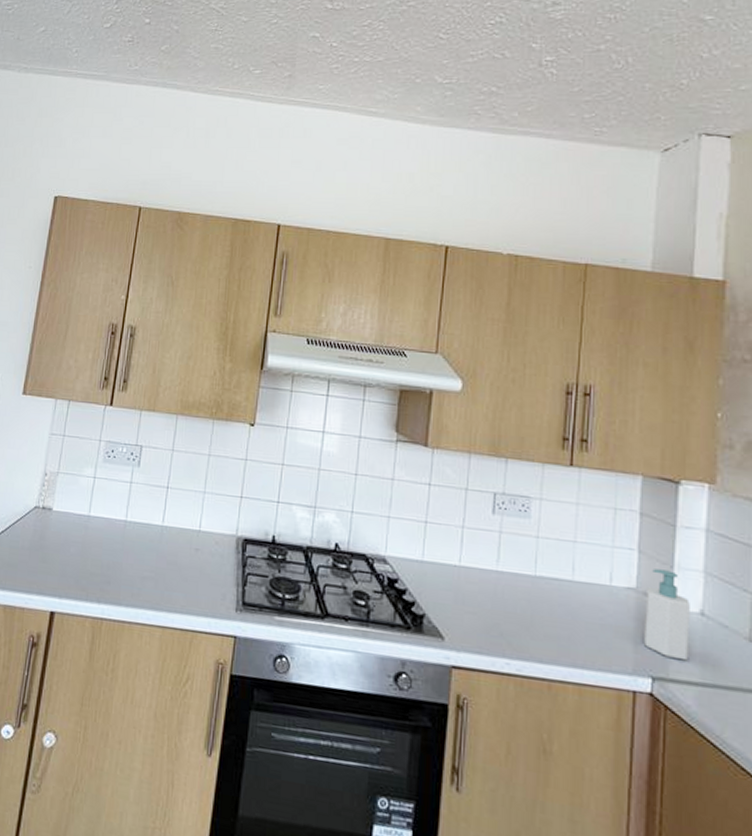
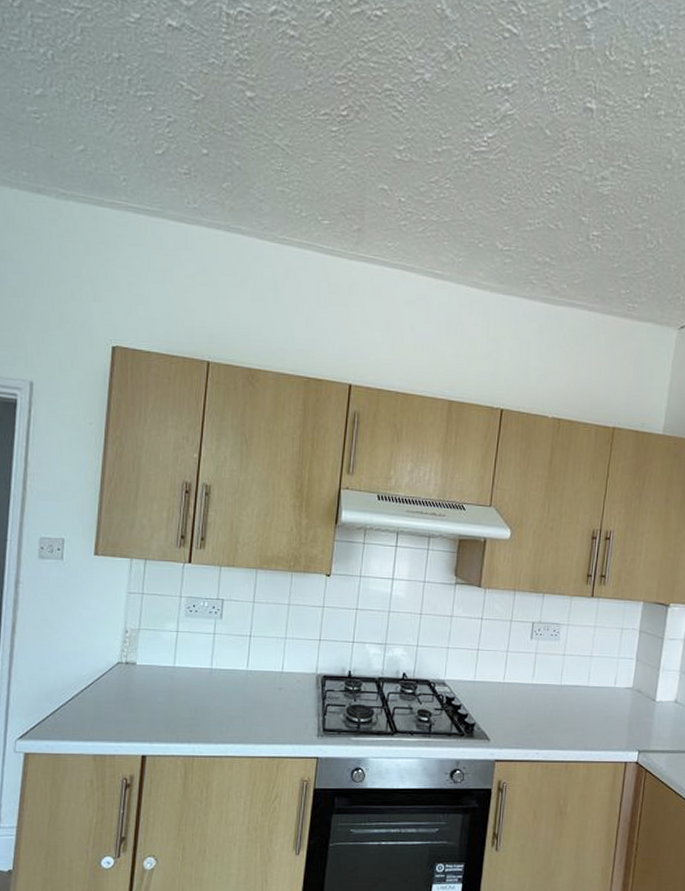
soap bottle: present [644,569,690,661] -> none [635,672,669,736]

